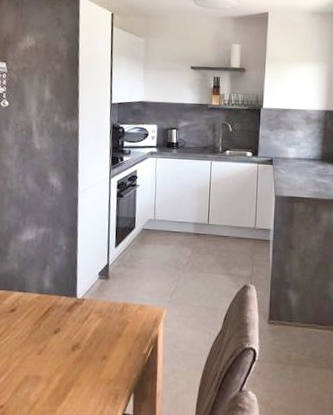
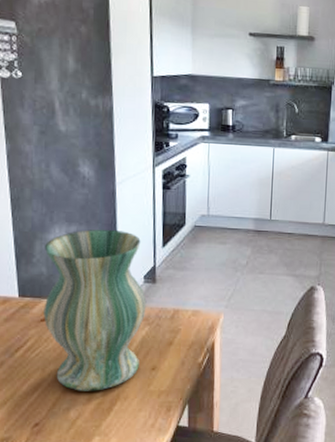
vase: none [13,231,100,377] -> present [43,229,147,391]

